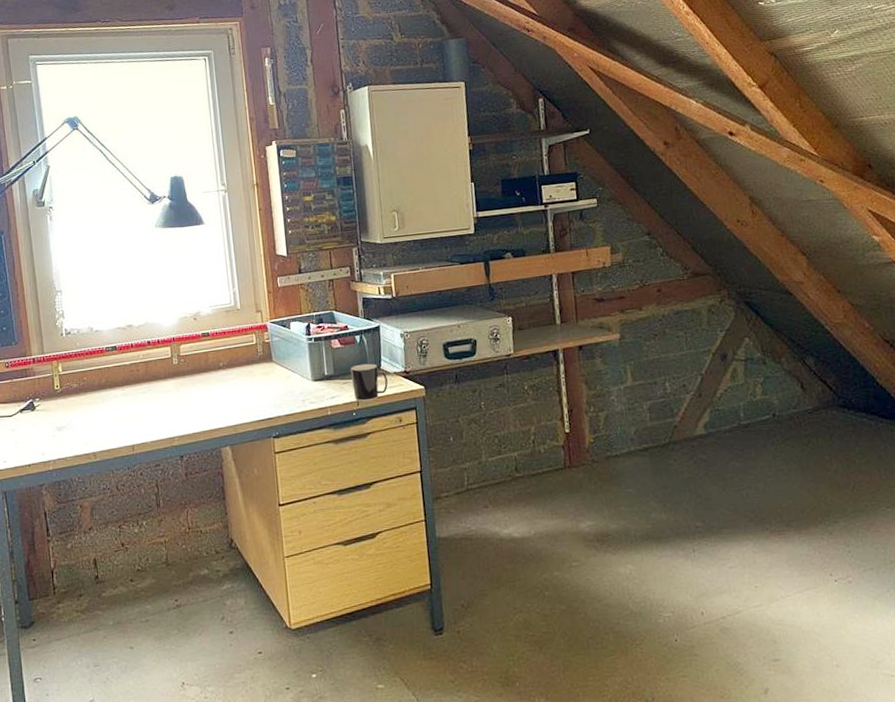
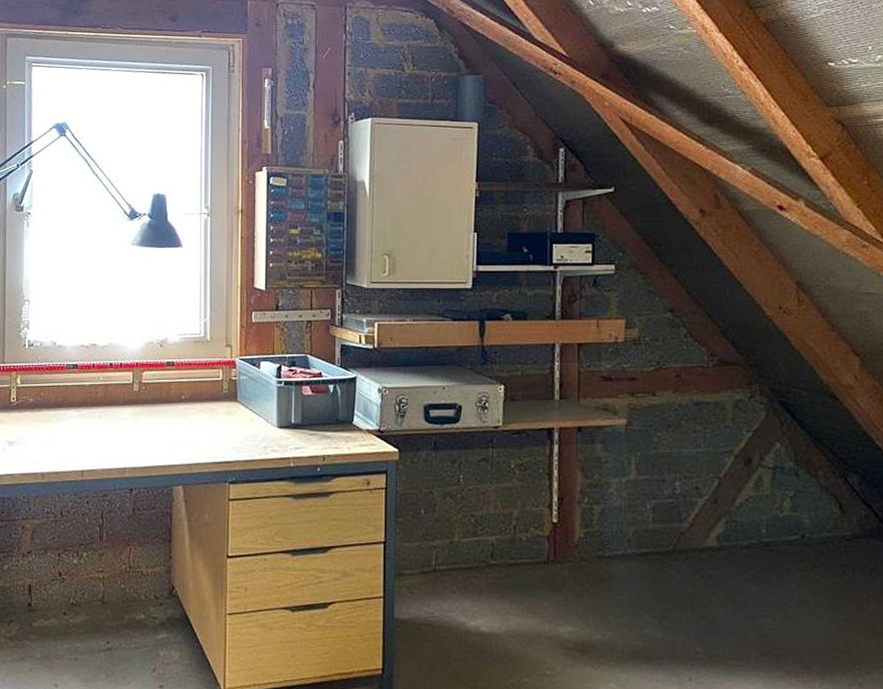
mug: present [349,363,388,403] -> none [319,416,358,459]

